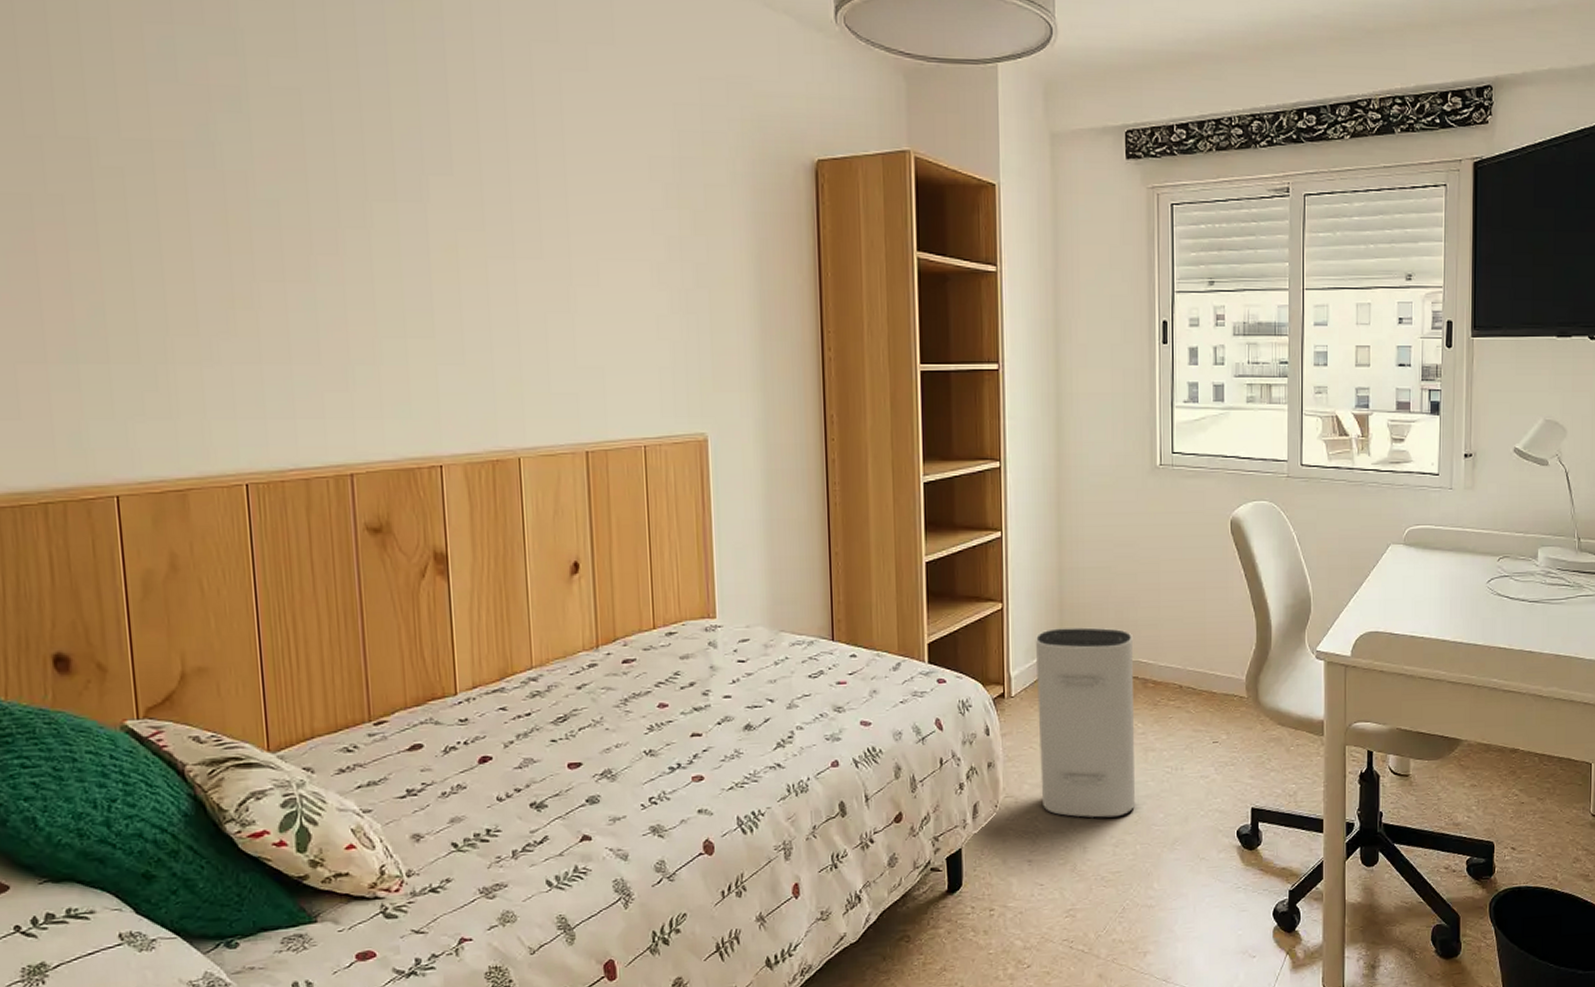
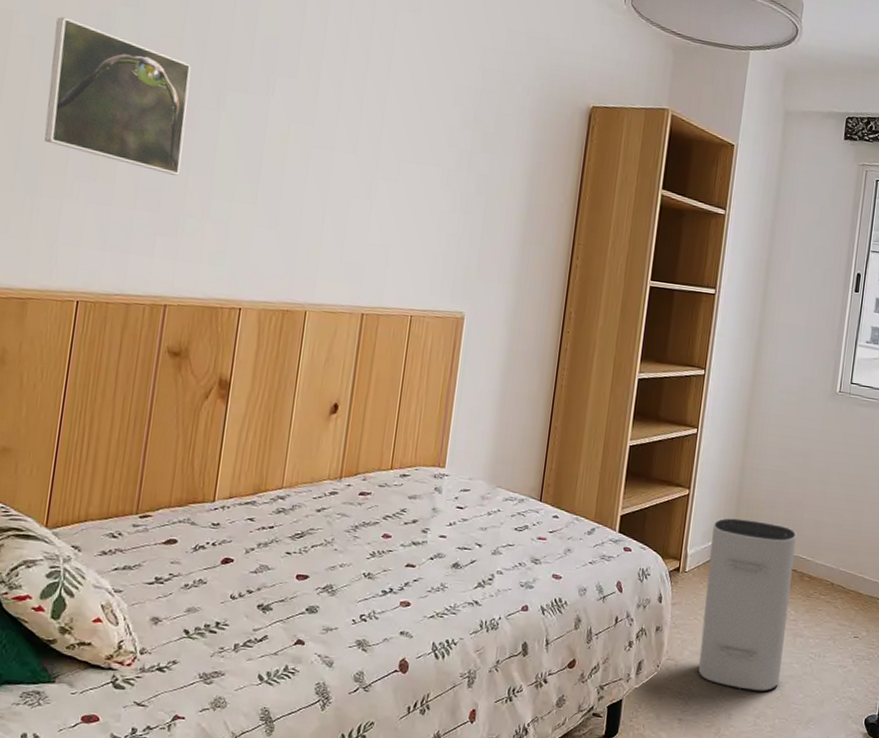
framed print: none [145,137,336,316] -> present [45,17,192,176]

